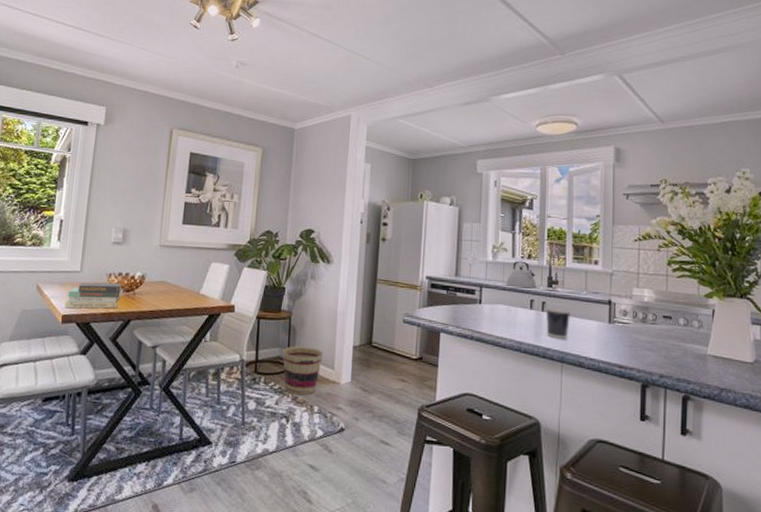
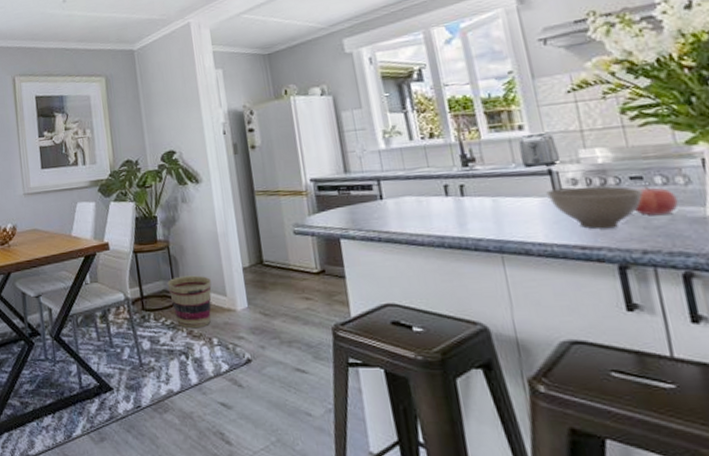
kettle: present [506,261,536,289] -> none [408,142,448,175]
mug: present [545,308,570,339] -> none [465,190,503,226]
toaster: none [592,270,619,298] -> present [518,133,561,167]
bowl: none [604,316,669,354] -> present [546,186,643,229]
fruit: none [662,323,691,349] -> present [635,184,678,216]

